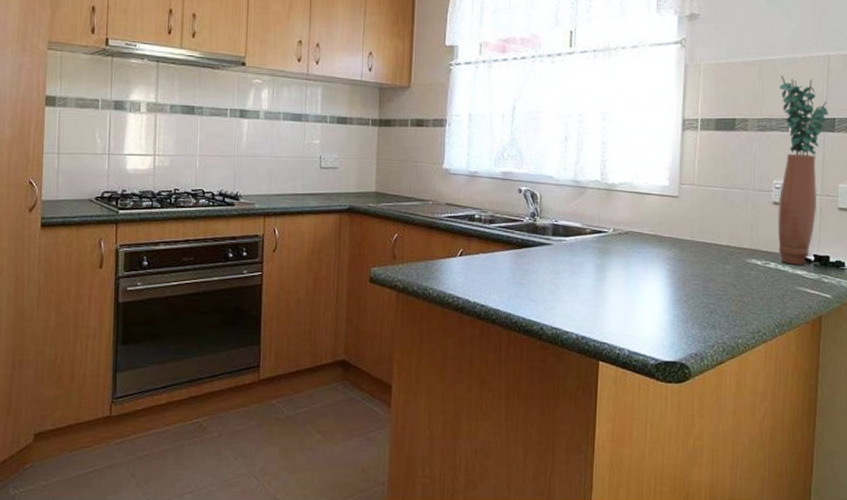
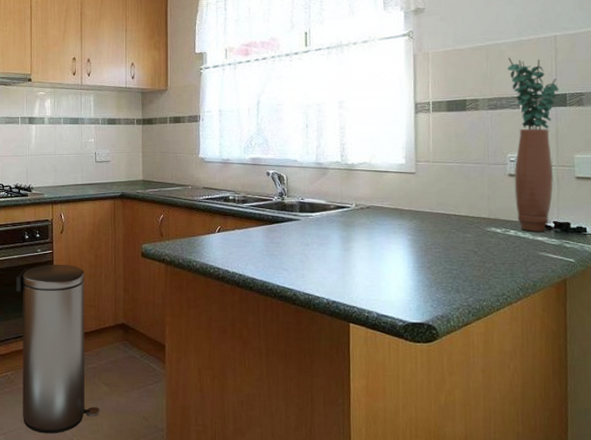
pedal bin: none [213,288,311,491] -> present [15,264,100,434]

